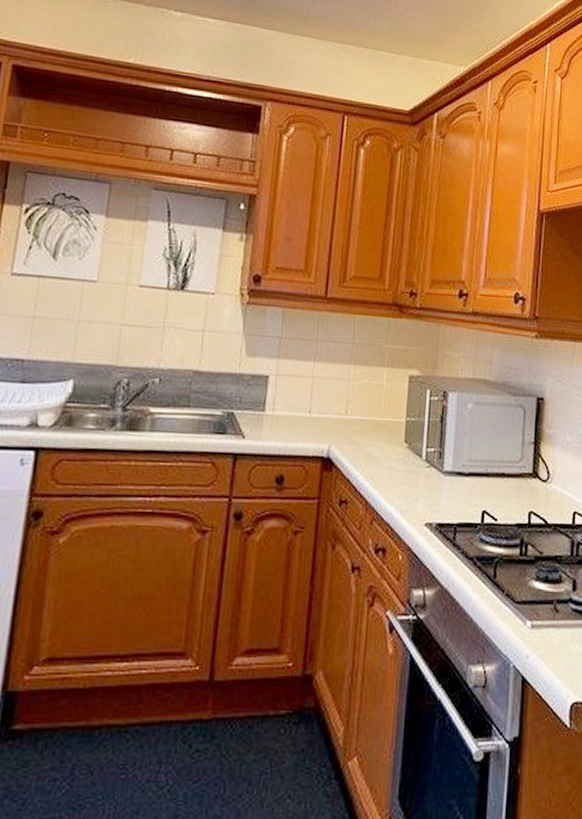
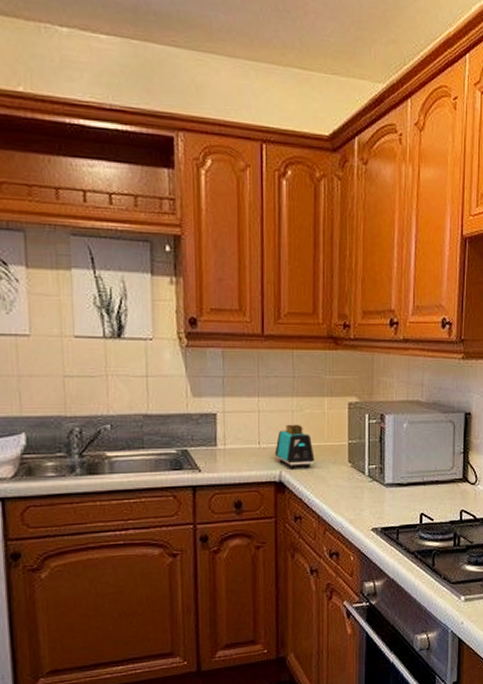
toaster: none [325,393,368,446] -> present [275,424,315,469]

